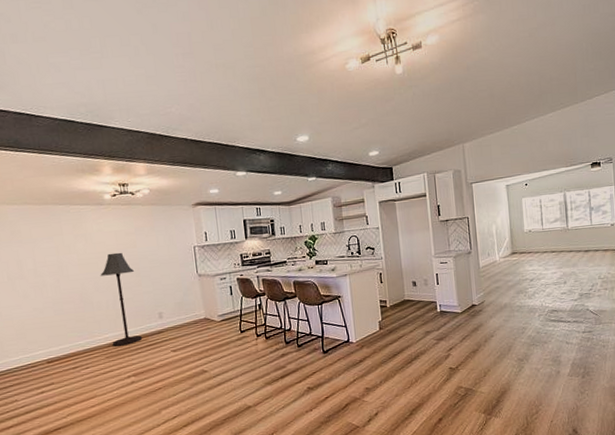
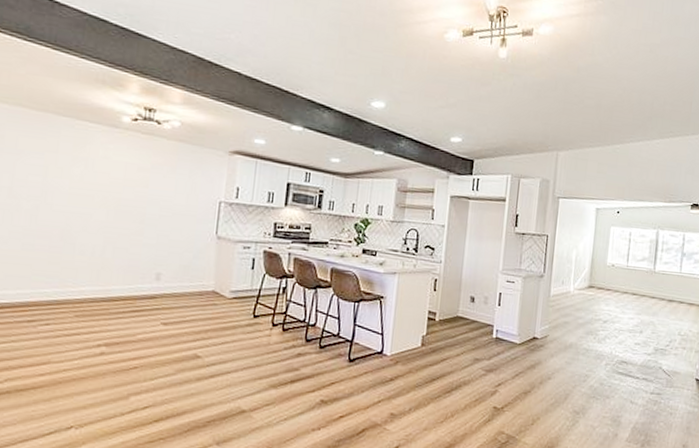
floor lamp: present [100,252,143,347] -> none [87,188,139,306]

